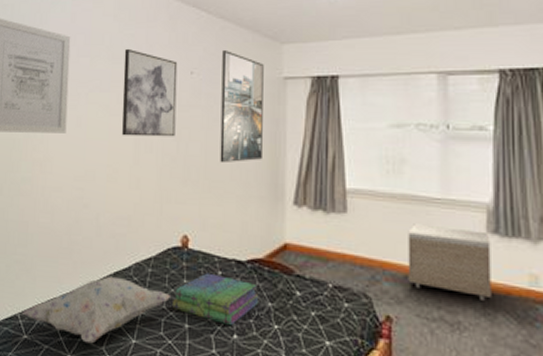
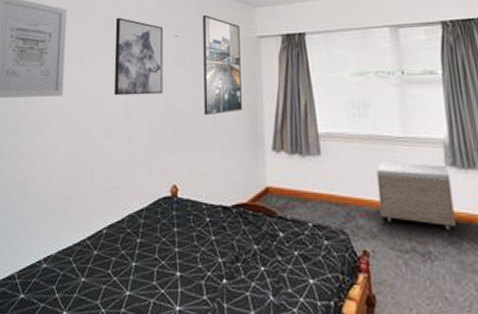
decorative pillow: present [21,277,172,344] -> none [18,231,163,299]
stack of books: present [173,273,259,325] -> none [165,220,246,270]

